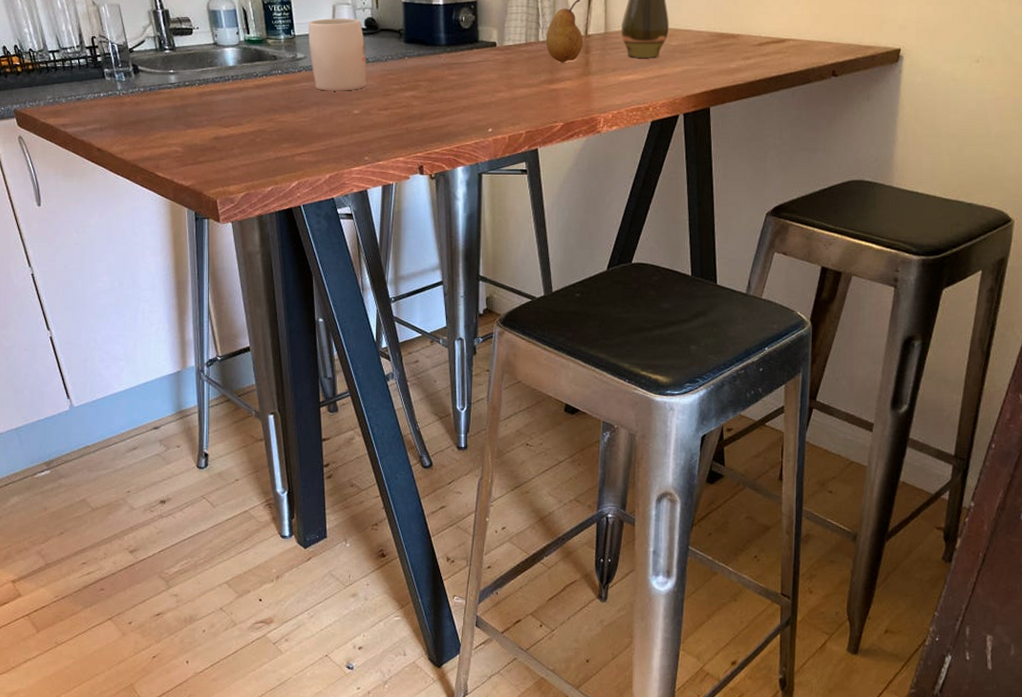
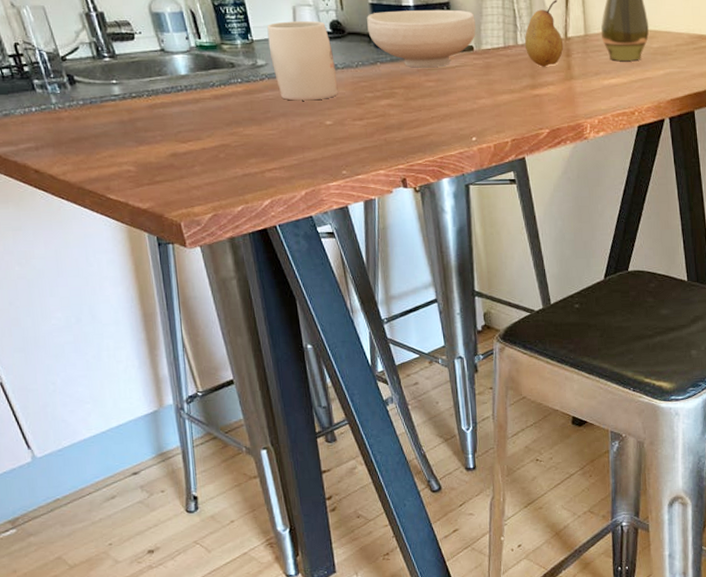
bowl: none [399,8,500,62] -> present [367,9,476,68]

